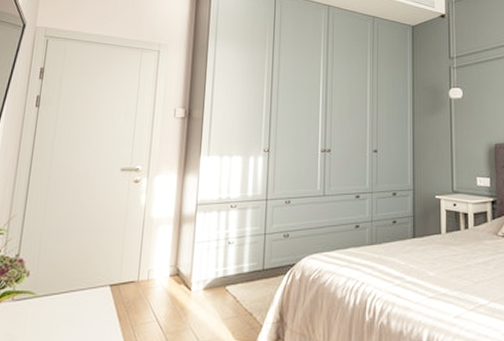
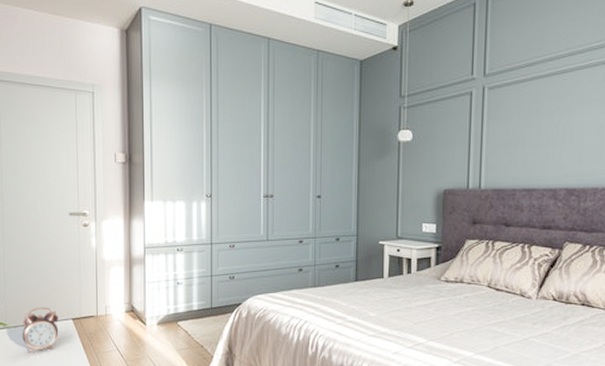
alarm clock: none [50,272,95,327] -> present [22,307,59,353]

